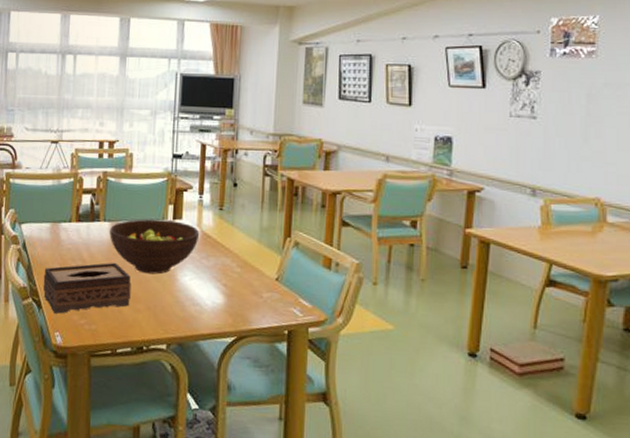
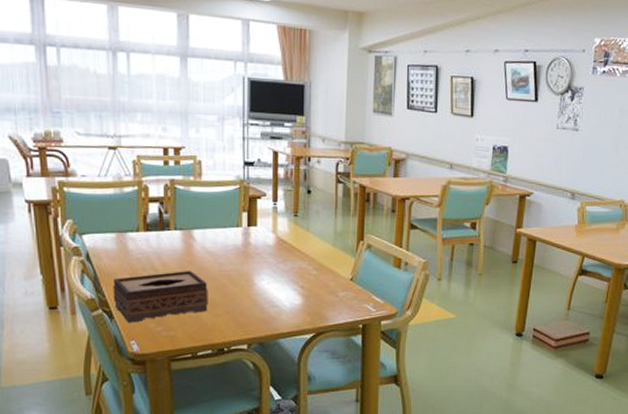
fruit bowl: present [110,219,200,275] -> none [182,227,276,280]

